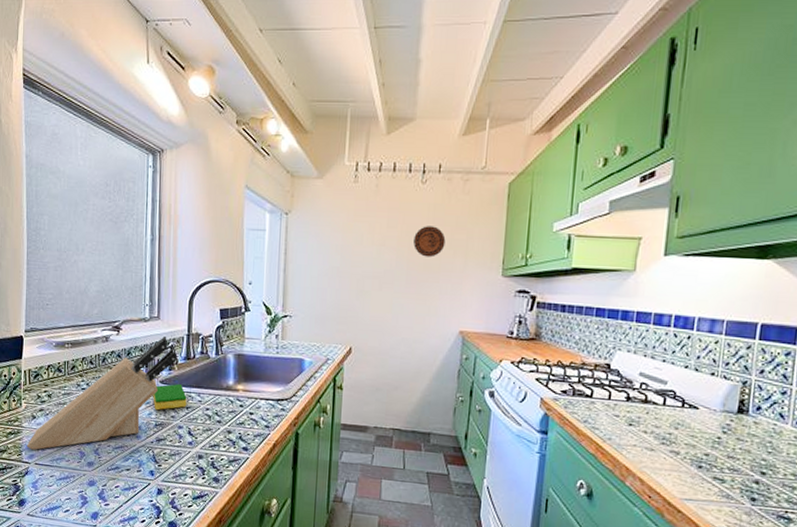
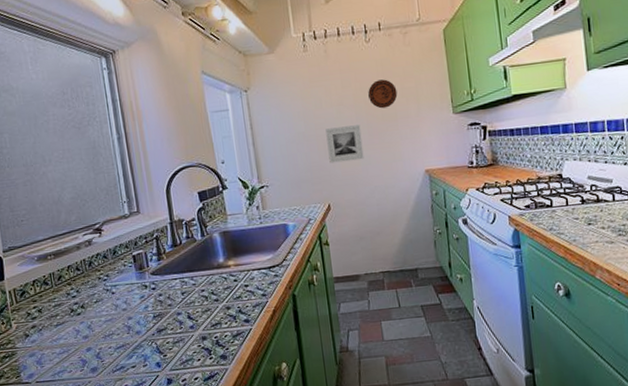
knife block: present [26,335,178,450] -> none [24,228,165,369]
dish sponge: present [153,384,187,411] -> none [146,272,182,303]
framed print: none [359,268,399,307] -> present [325,124,364,164]

